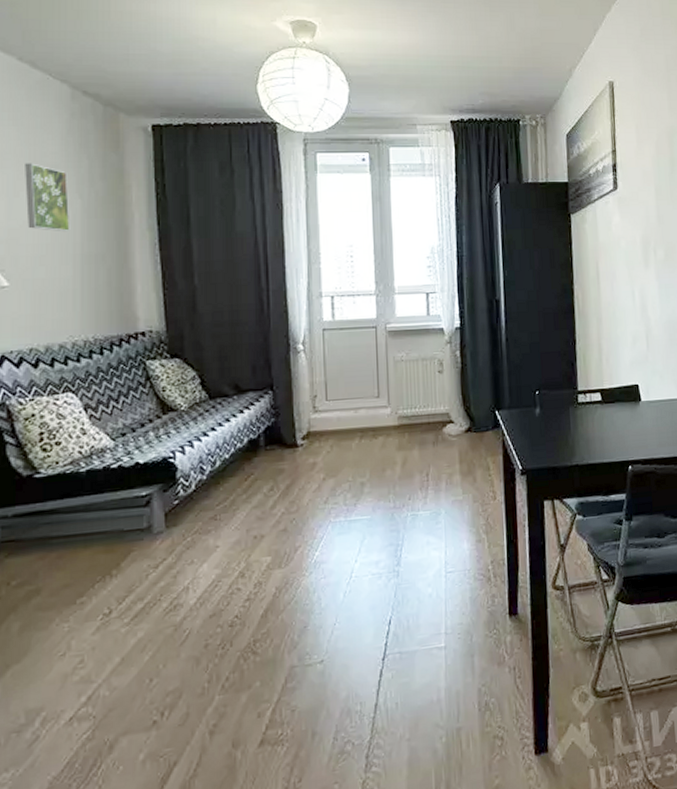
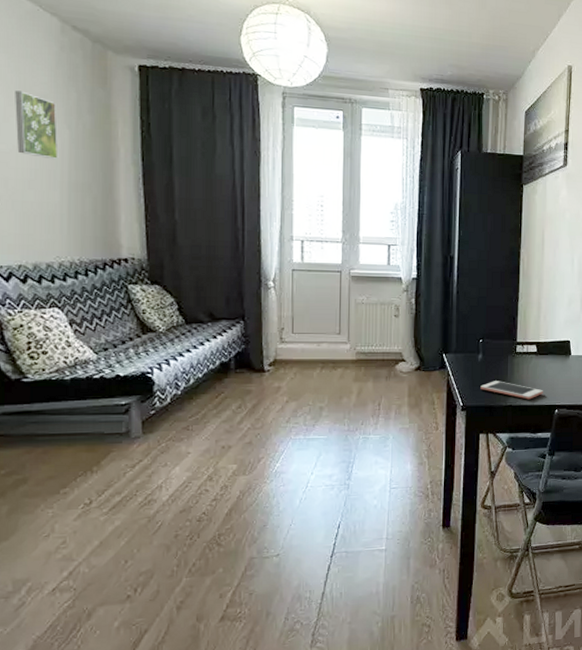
cell phone: none [540,437,613,457] -> present [480,381,543,400]

